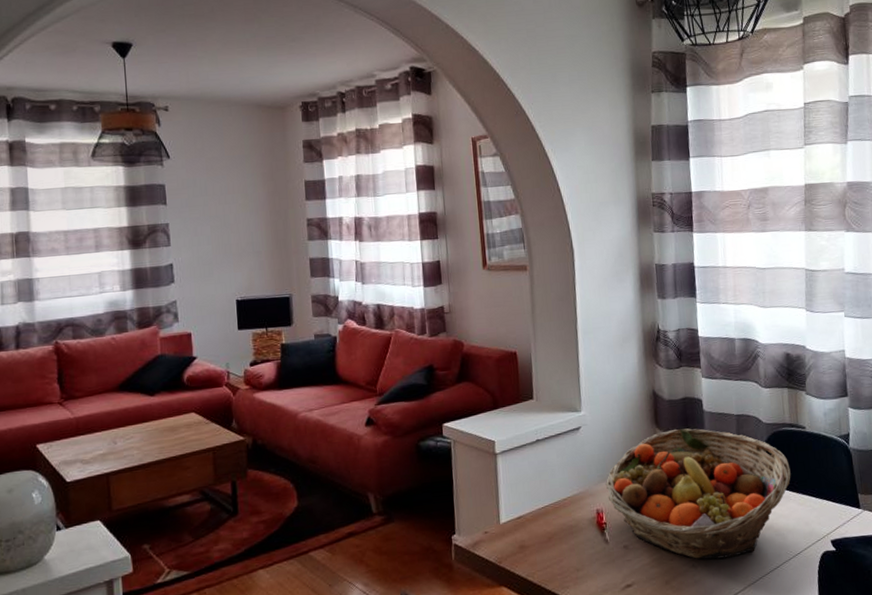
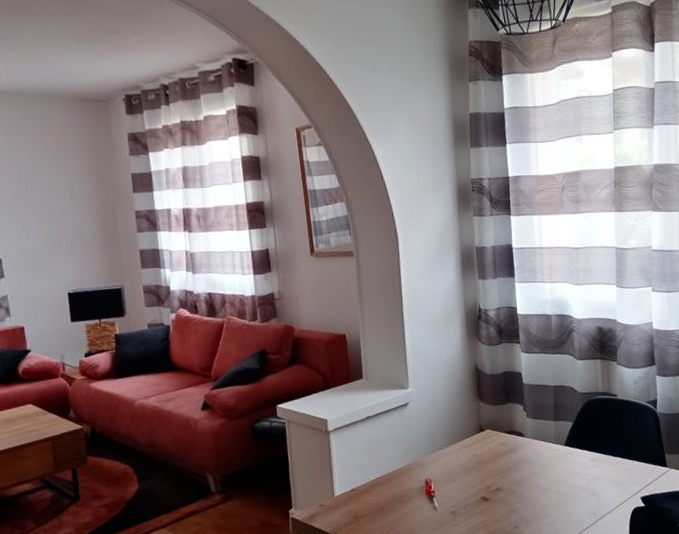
fruit basket: present [605,428,791,560] -> none [433,400,605,521]

